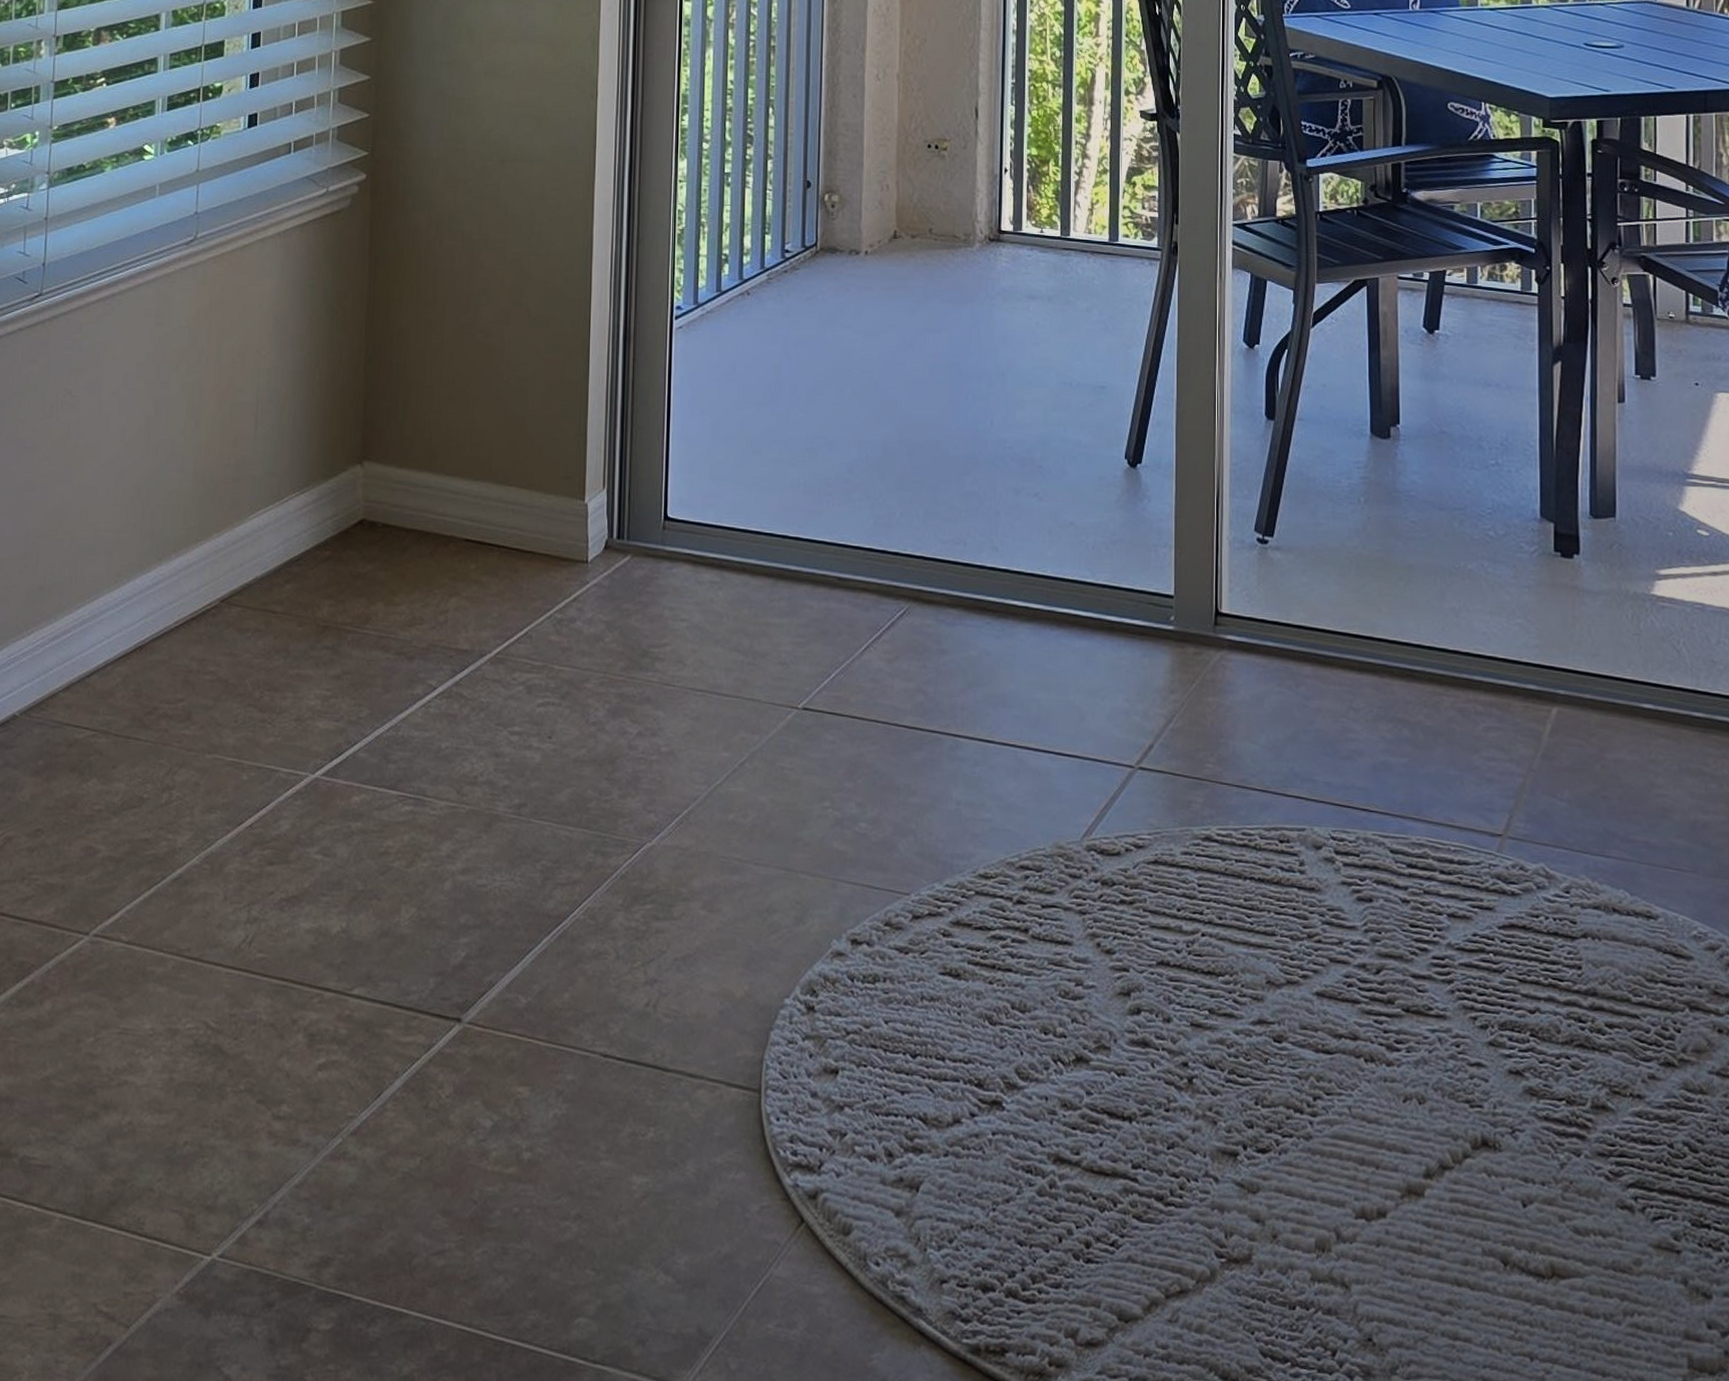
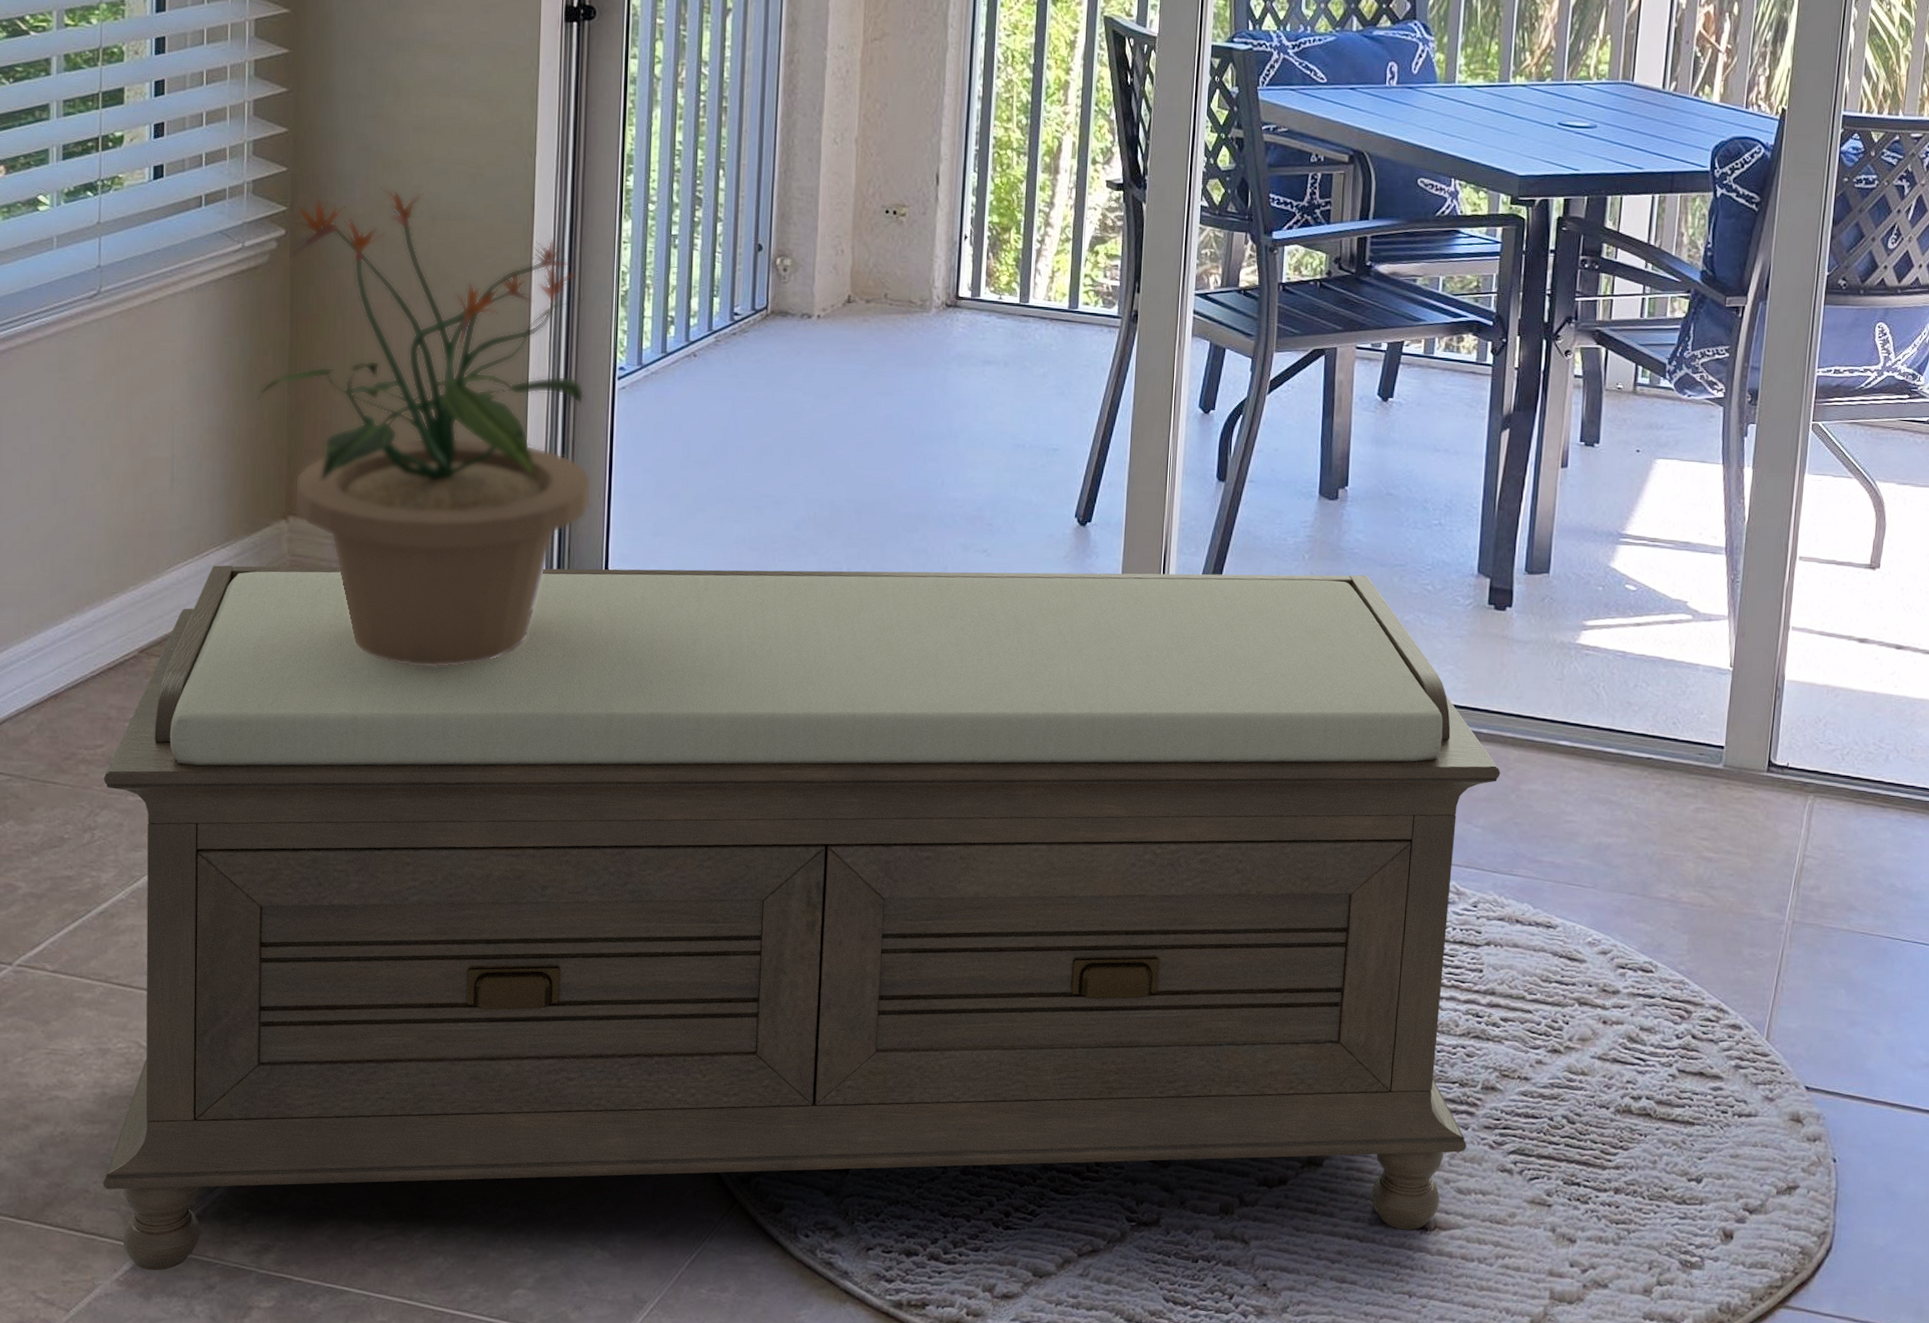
bench: none [167,511,1582,1284] -> present [102,565,1501,1271]
potted plant: none [337,131,651,617] -> present [257,187,592,666]

